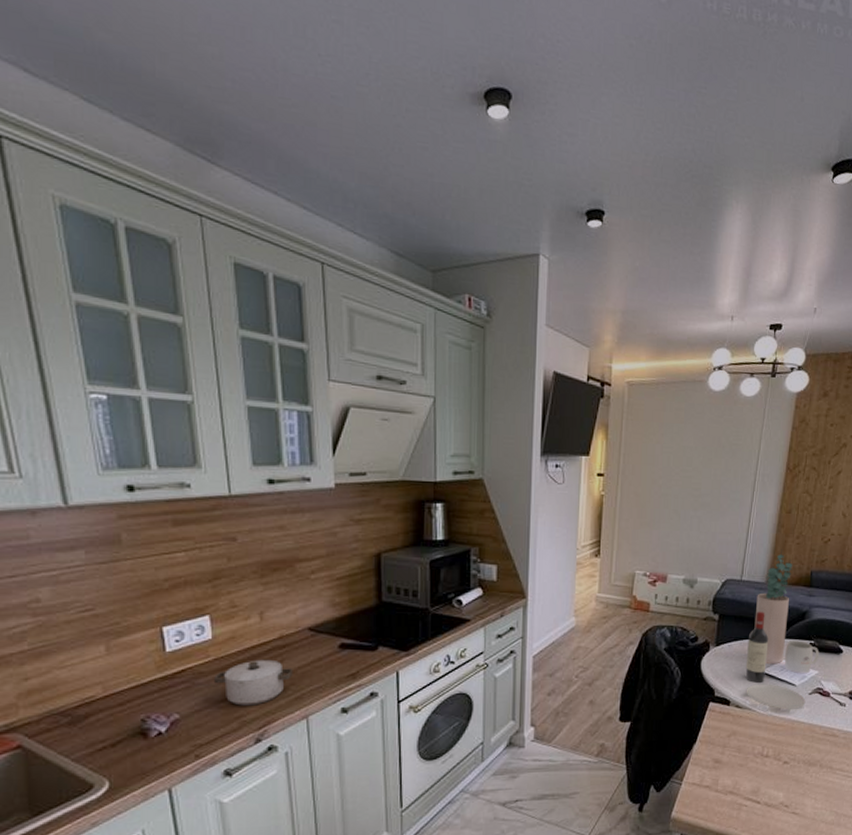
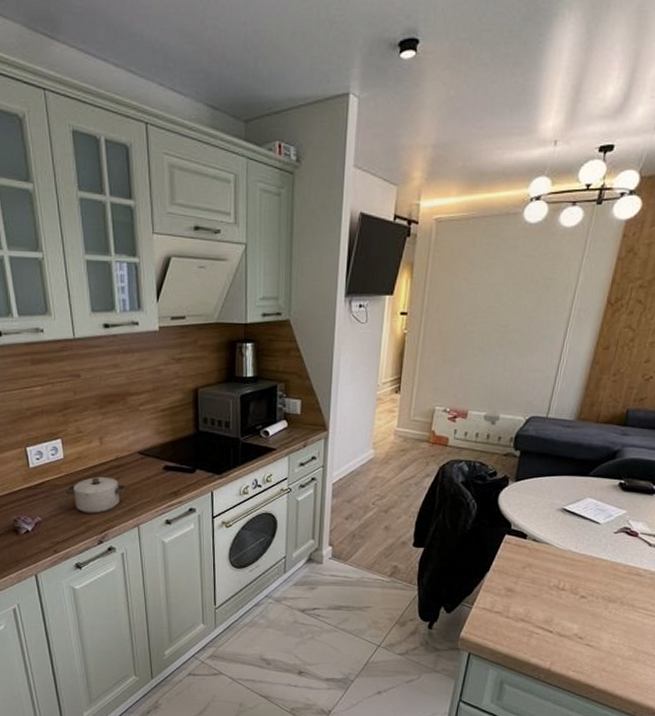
wine bottle: present [745,612,769,683] -> none [545,449,574,519]
plate: present [746,684,806,709] -> none [544,520,610,547]
vase: present [754,549,793,665] -> none [558,387,607,502]
mug: present [785,640,819,674] -> none [589,479,630,513]

